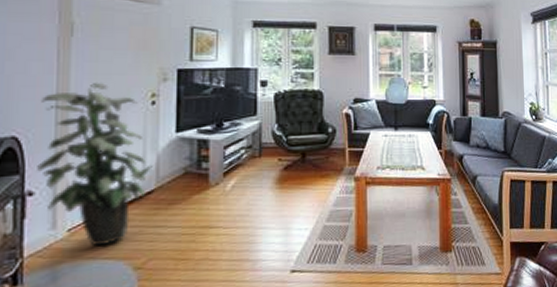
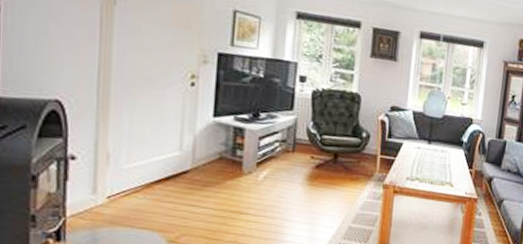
indoor plant: present [37,82,153,245] -> none [79,55,189,215]

